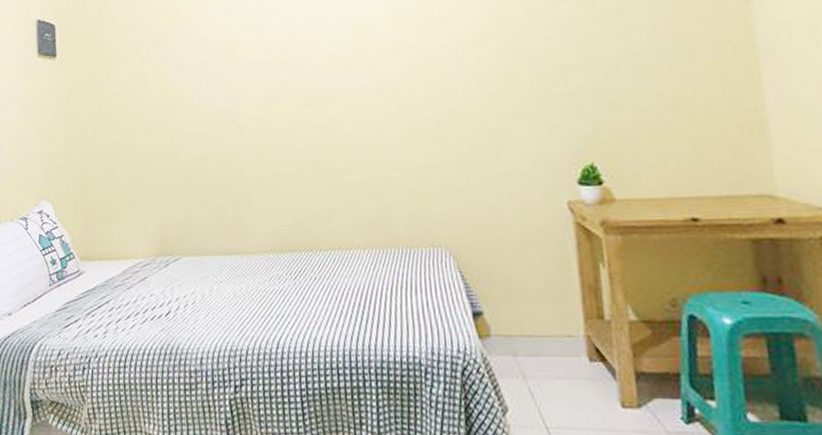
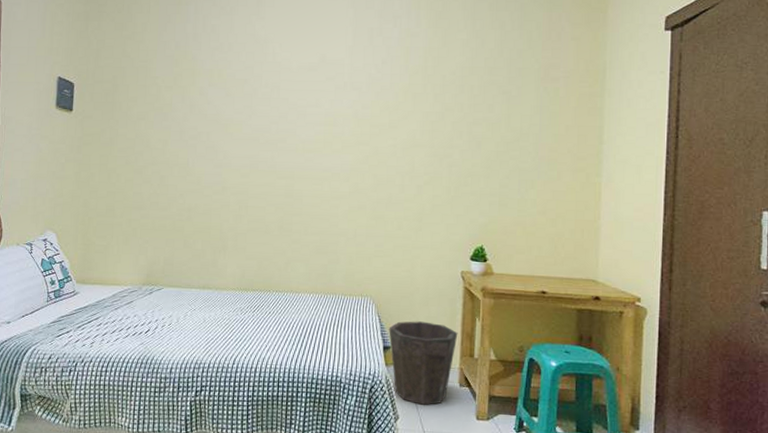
waste bin: none [476,274,576,390] -> present [389,321,458,405]

